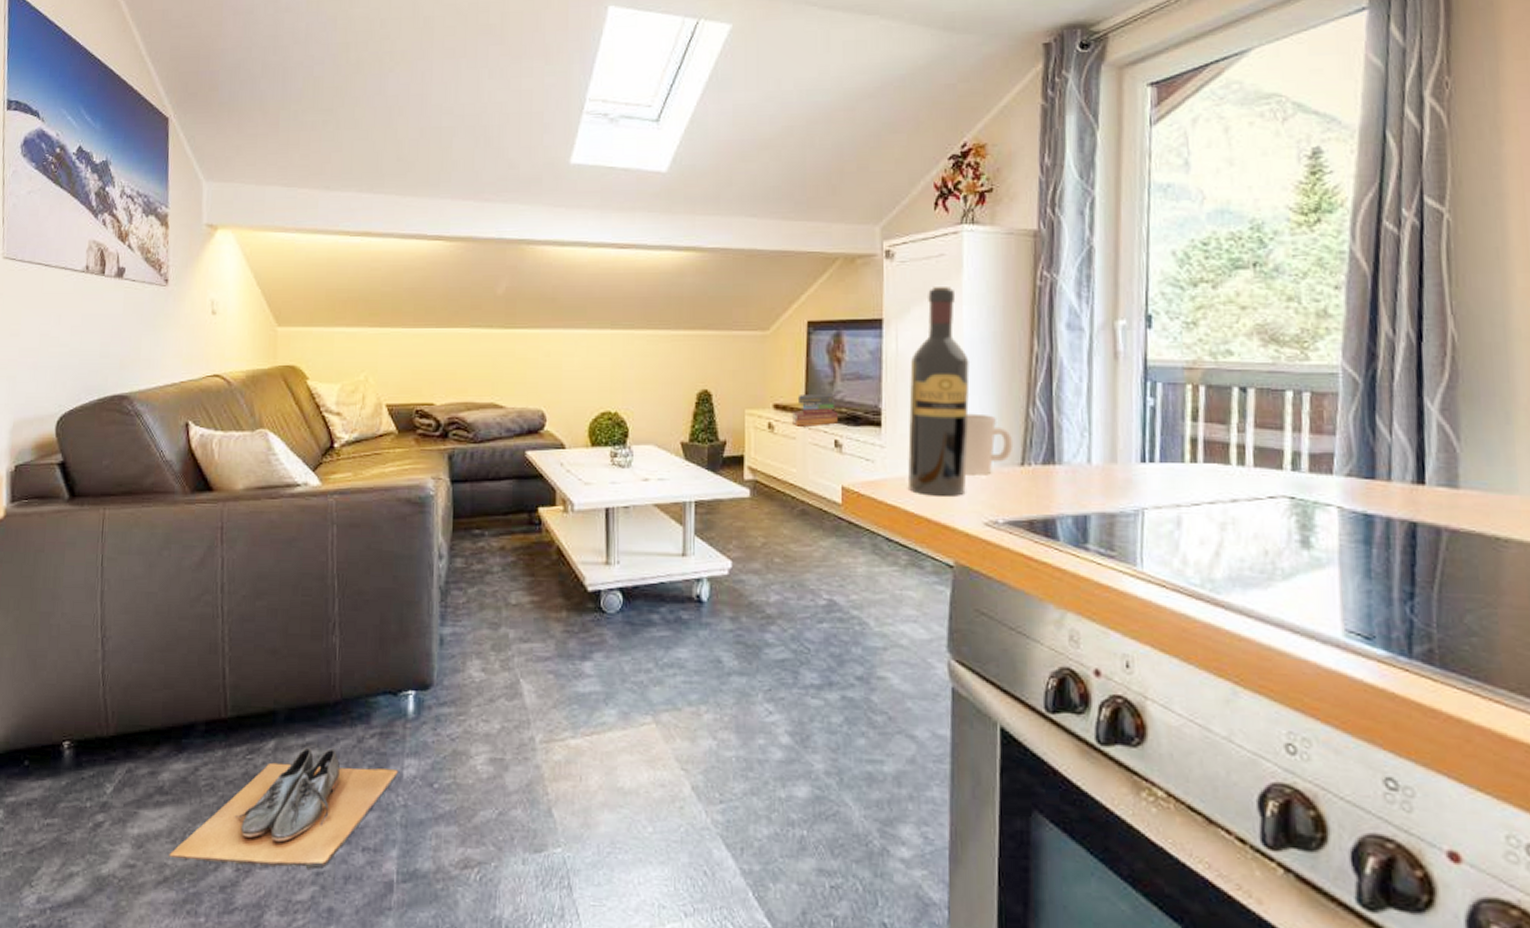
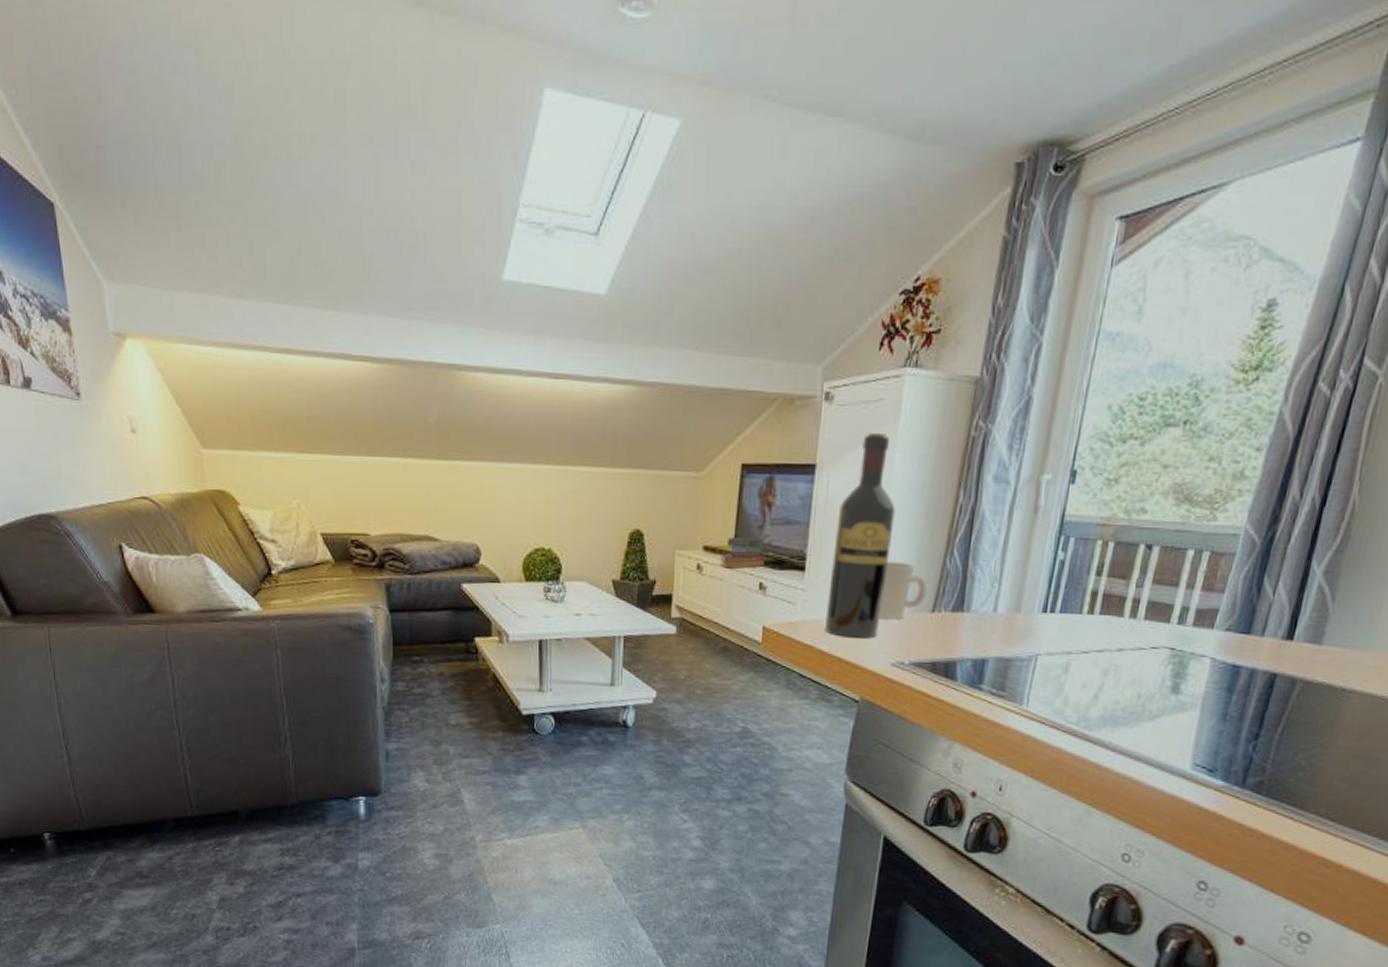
shoe: present [169,747,398,870] -> none [154,841,354,938]

